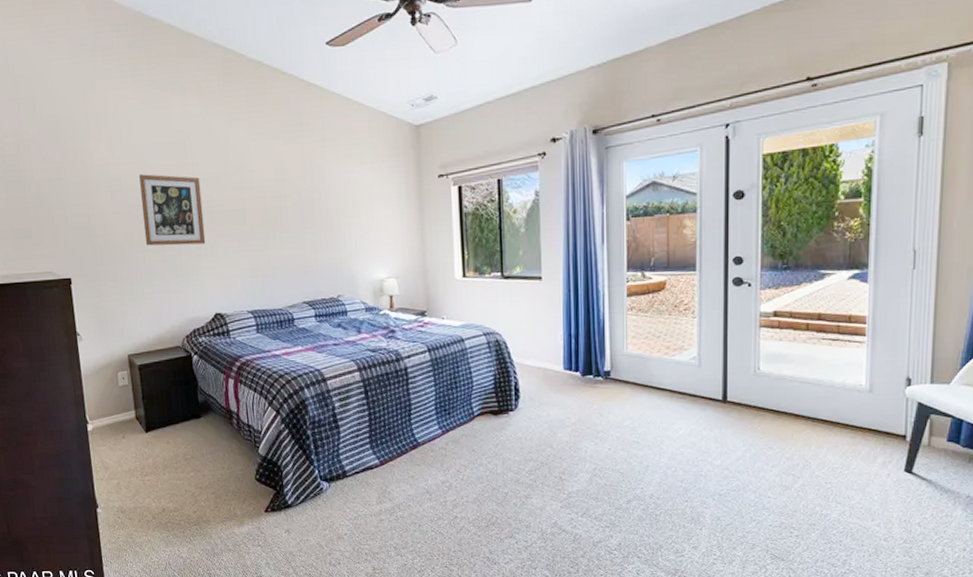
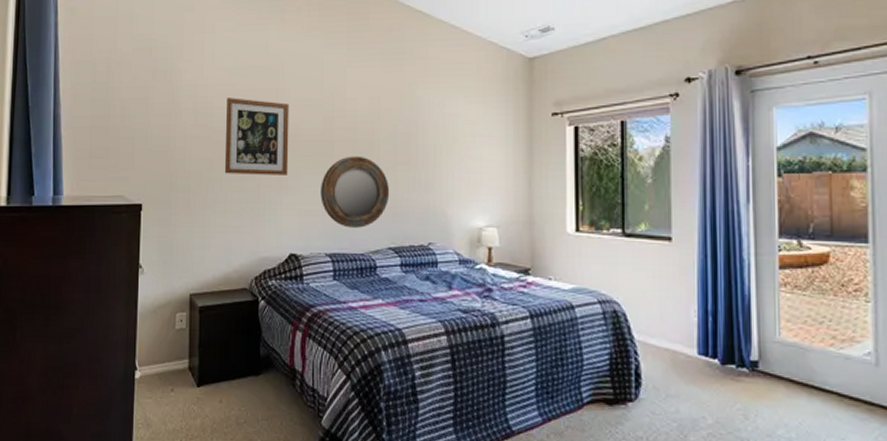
home mirror: none [237,222,301,287] -> present [320,156,390,228]

